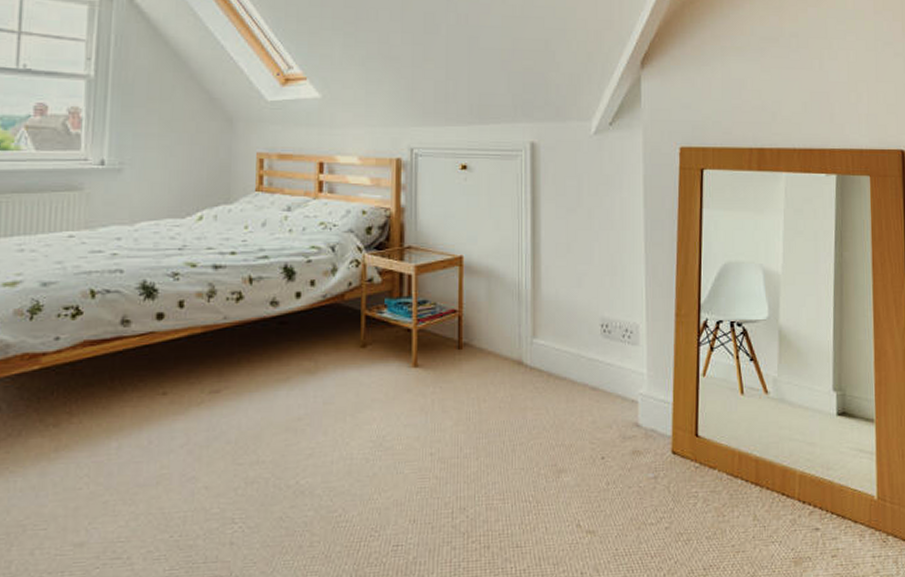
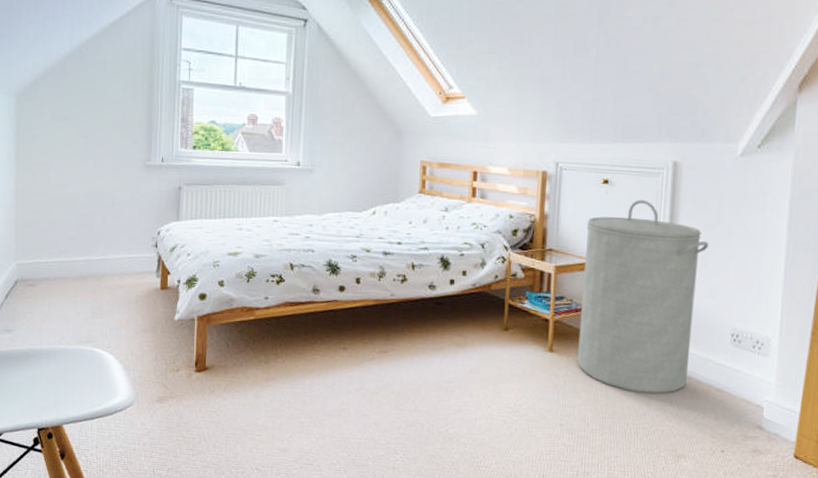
laundry hamper: none [445,185,572,404] -> present [577,199,709,395]

